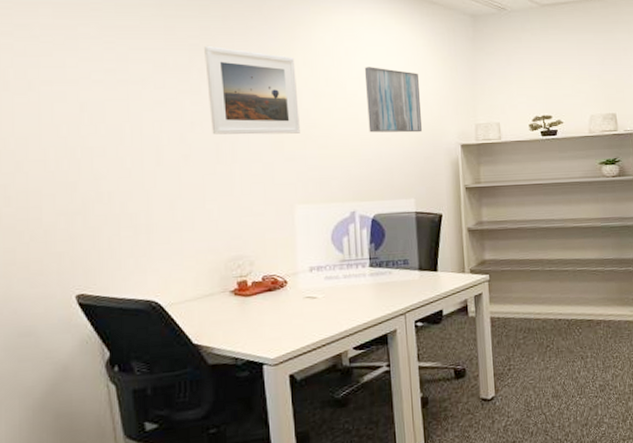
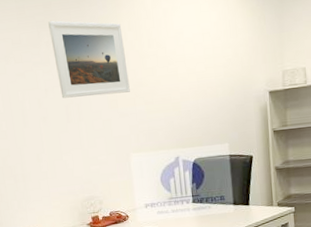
wall art: present [364,67,422,133] -> none [180,24,233,87]

